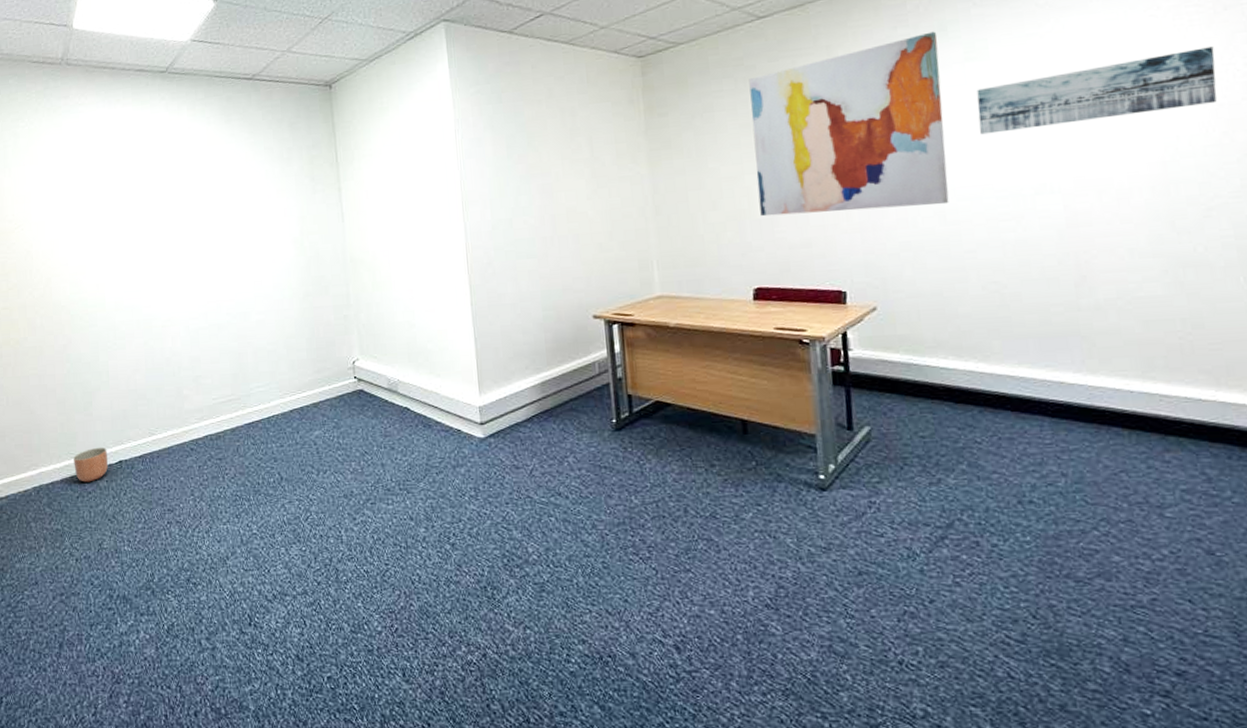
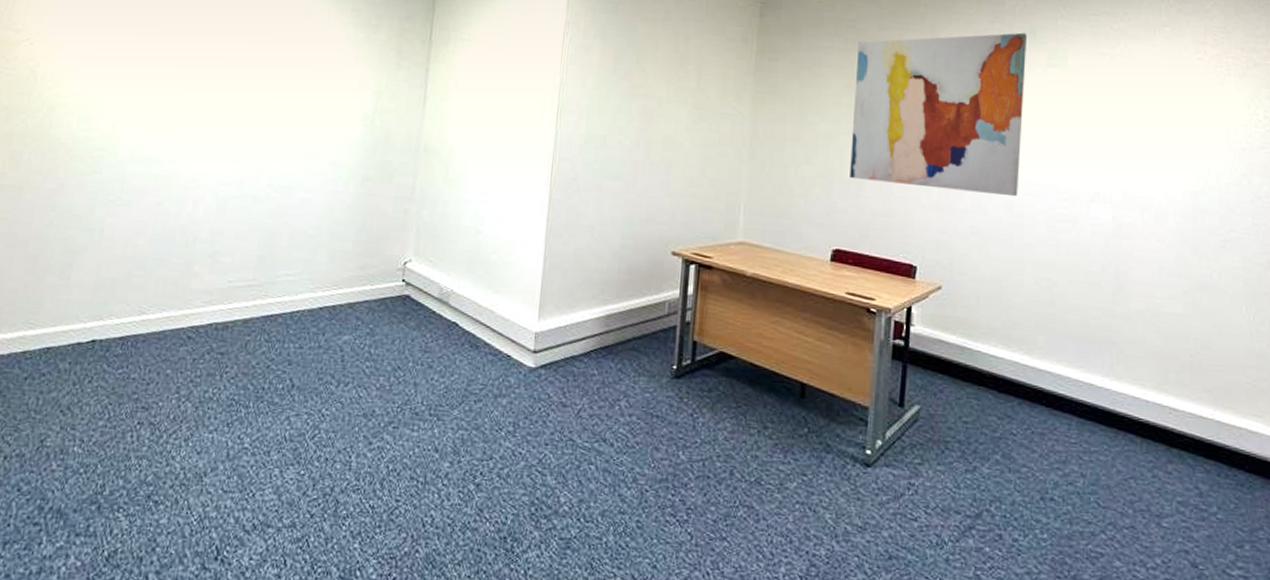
planter: present [73,447,108,482] -> none [29,319,79,362]
wall art: present [976,46,1217,135] -> none [1052,94,1244,147]

